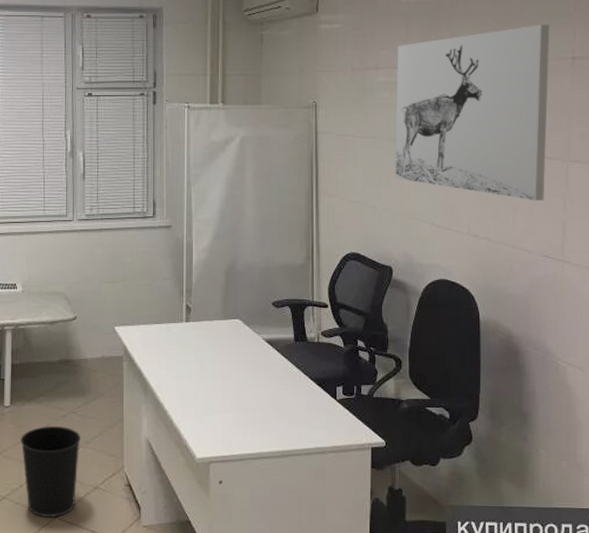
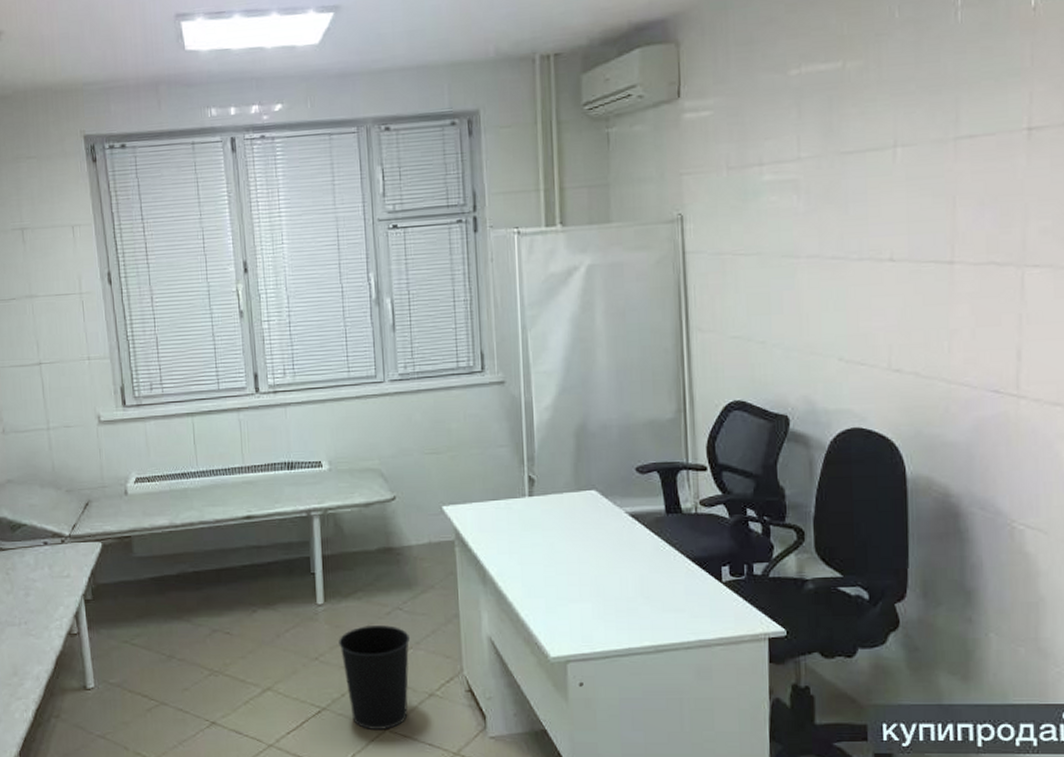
wall art: present [395,25,550,201] -> none [787,87,997,322]

